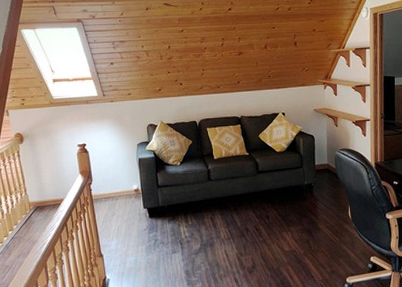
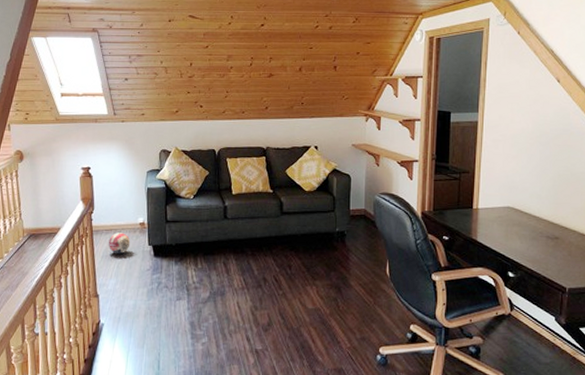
ball: none [108,199,128,218] -> present [109,232,131,255]

